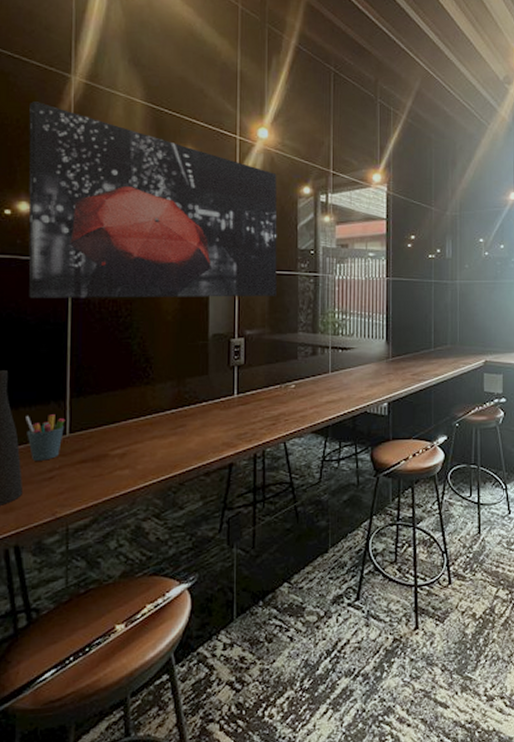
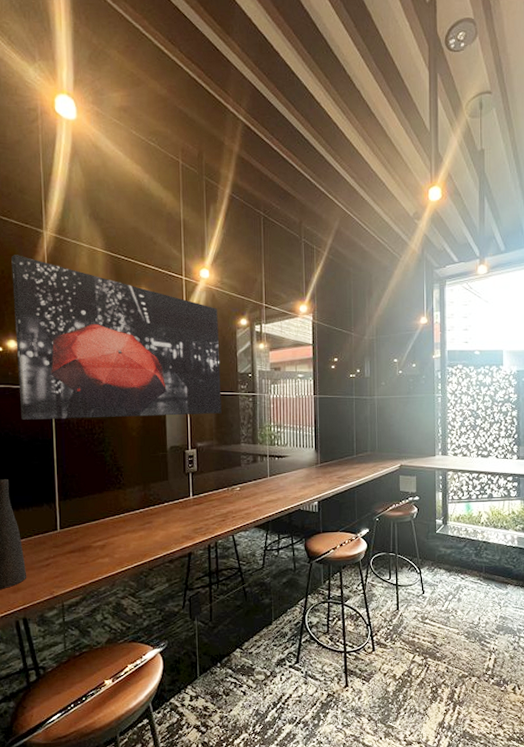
pen holder: present [25,414,66,461] -> none [25,514,56,551]

